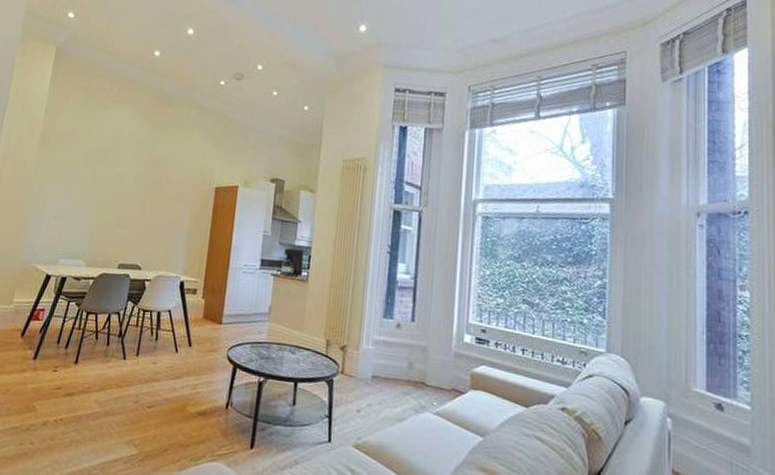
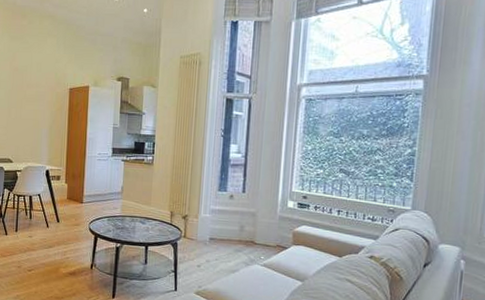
coffee maker: present [277,248,304,277] -> none [127,137,149,161]

